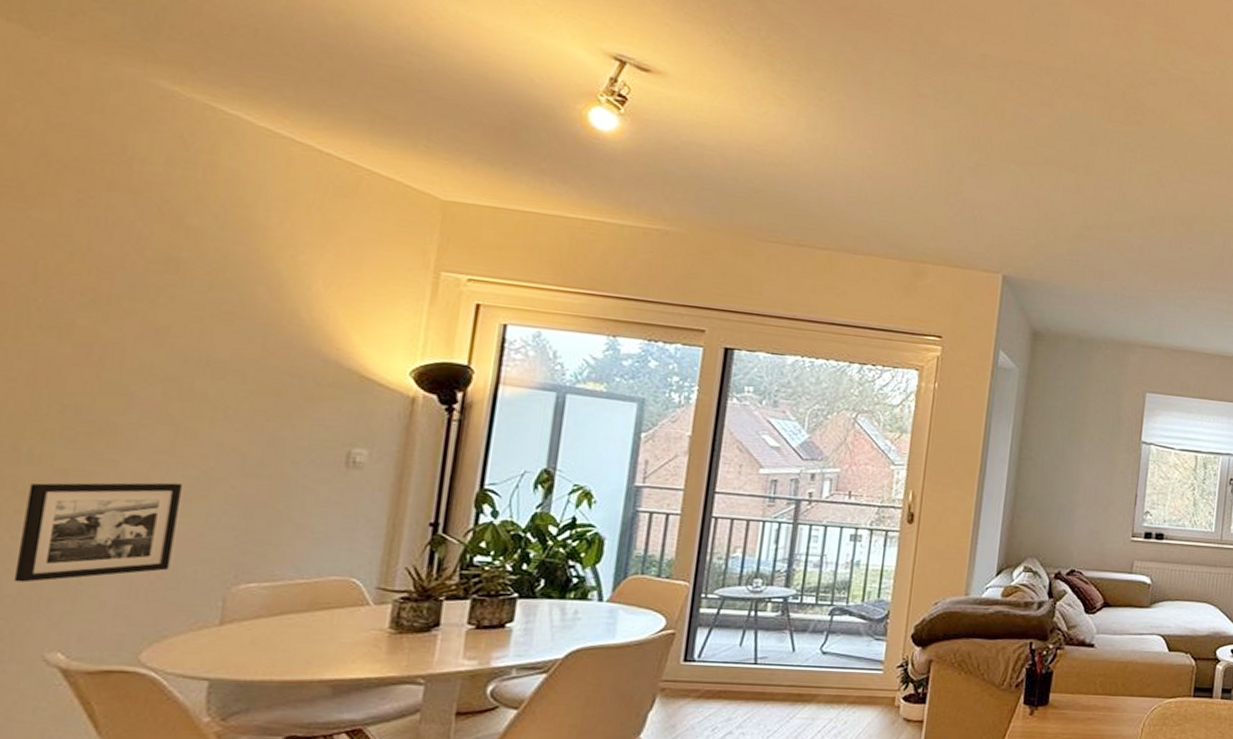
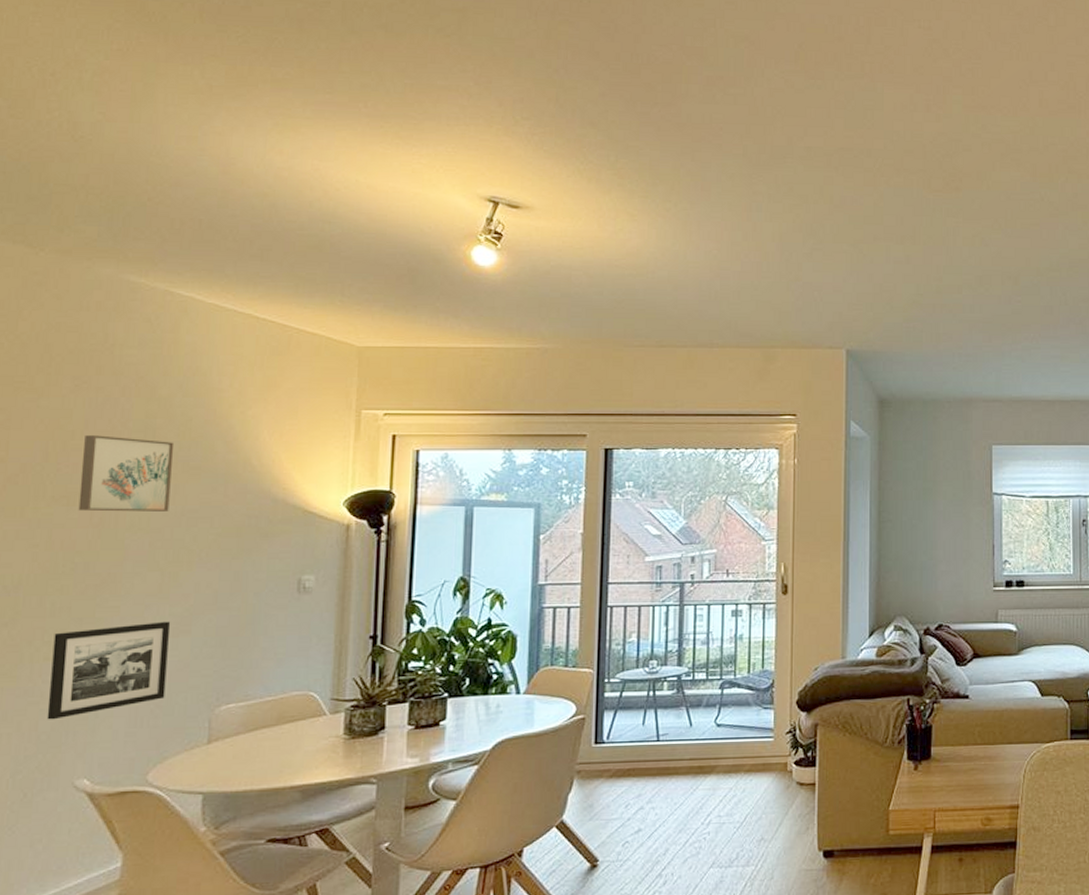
wall art: none [72,259,203,359] -> present [78,435,175,512]

